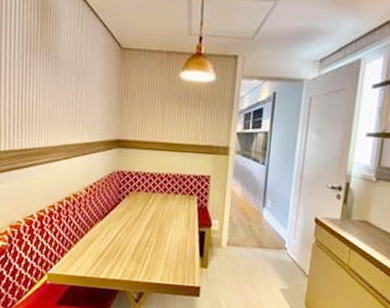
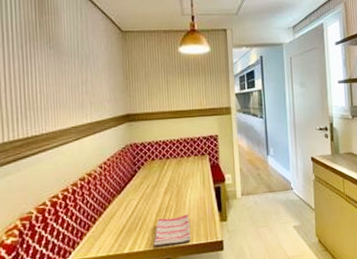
dish towel: none [129,251,169,281] -> present [153,214,191,246]

